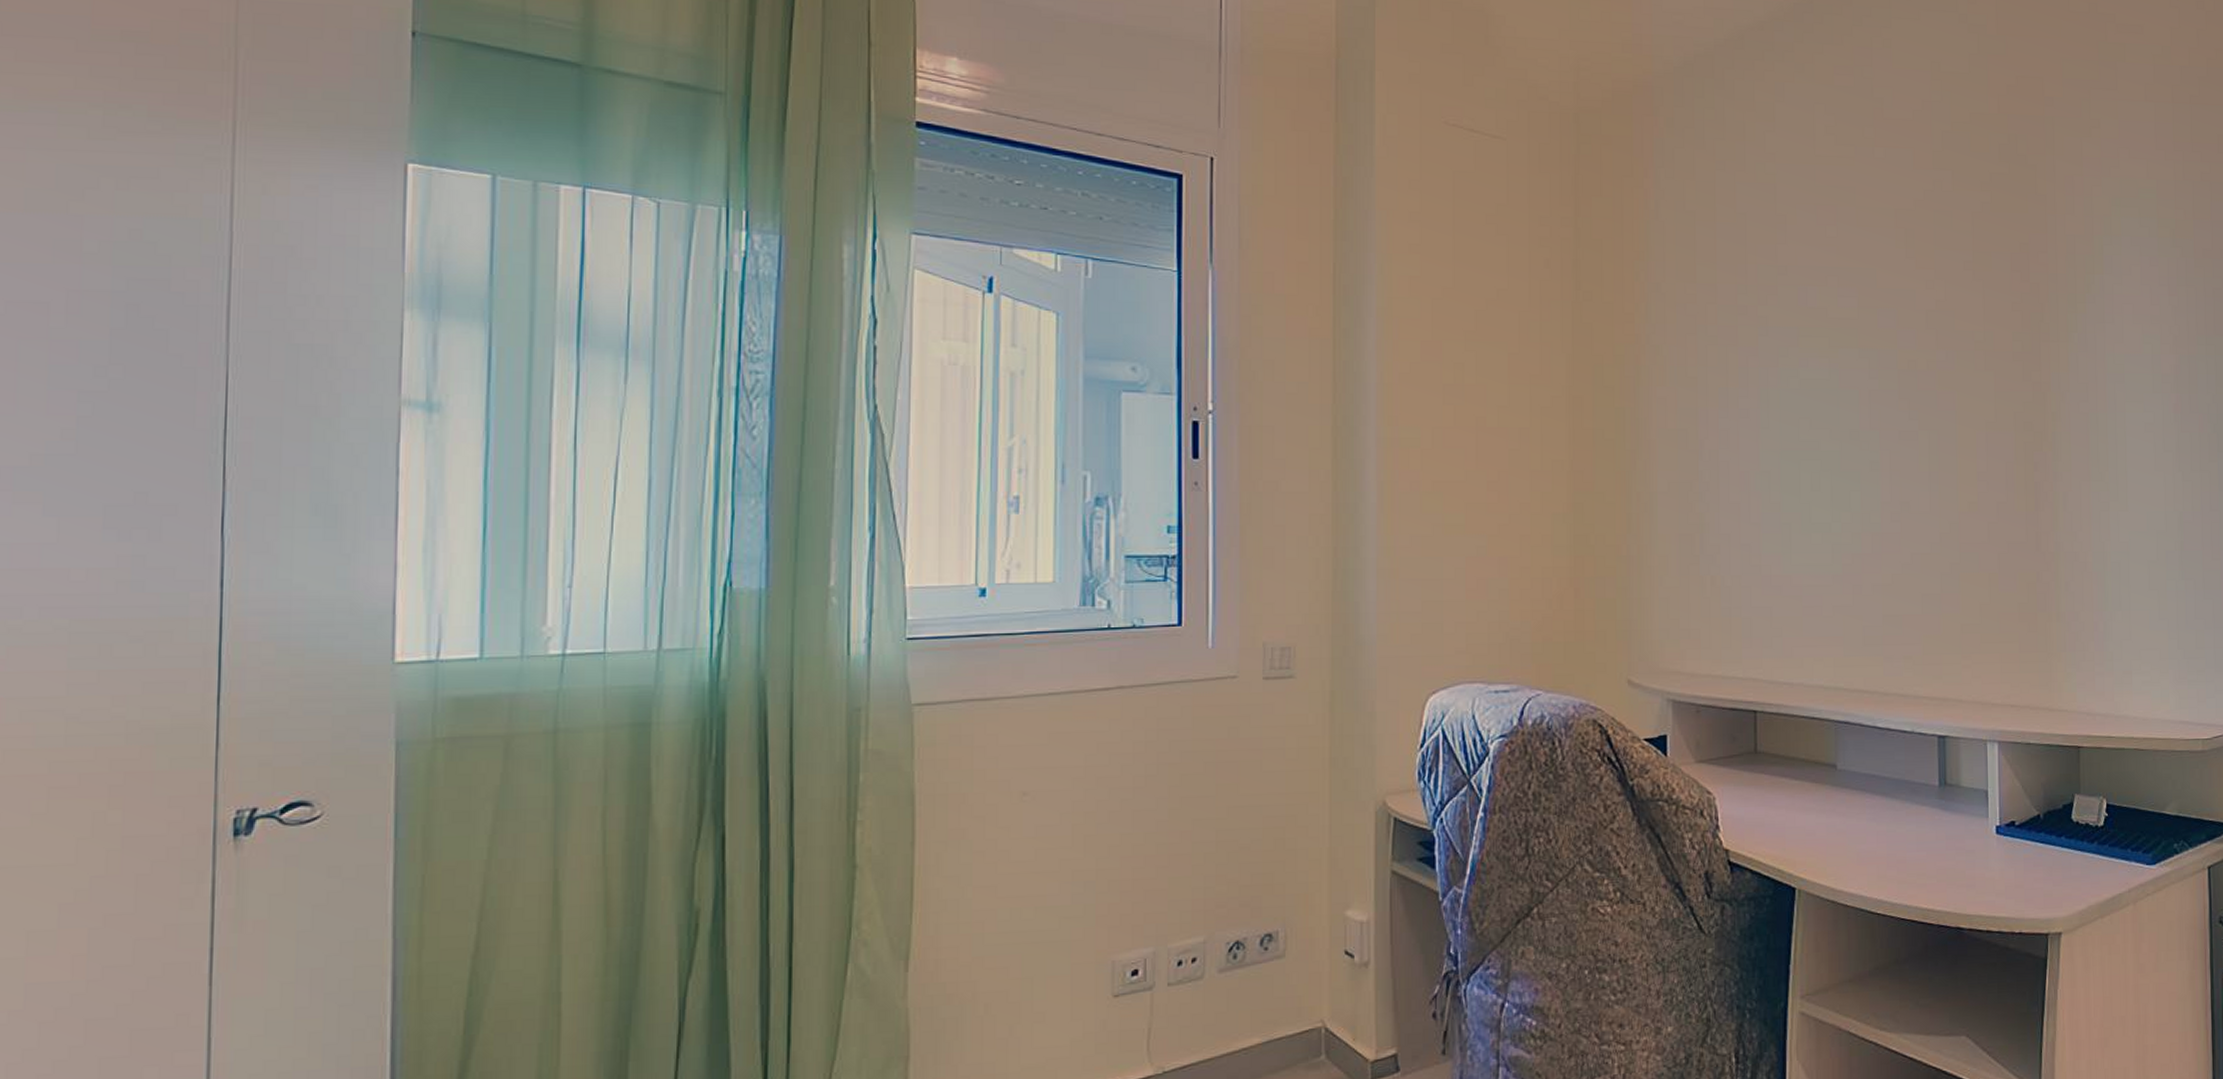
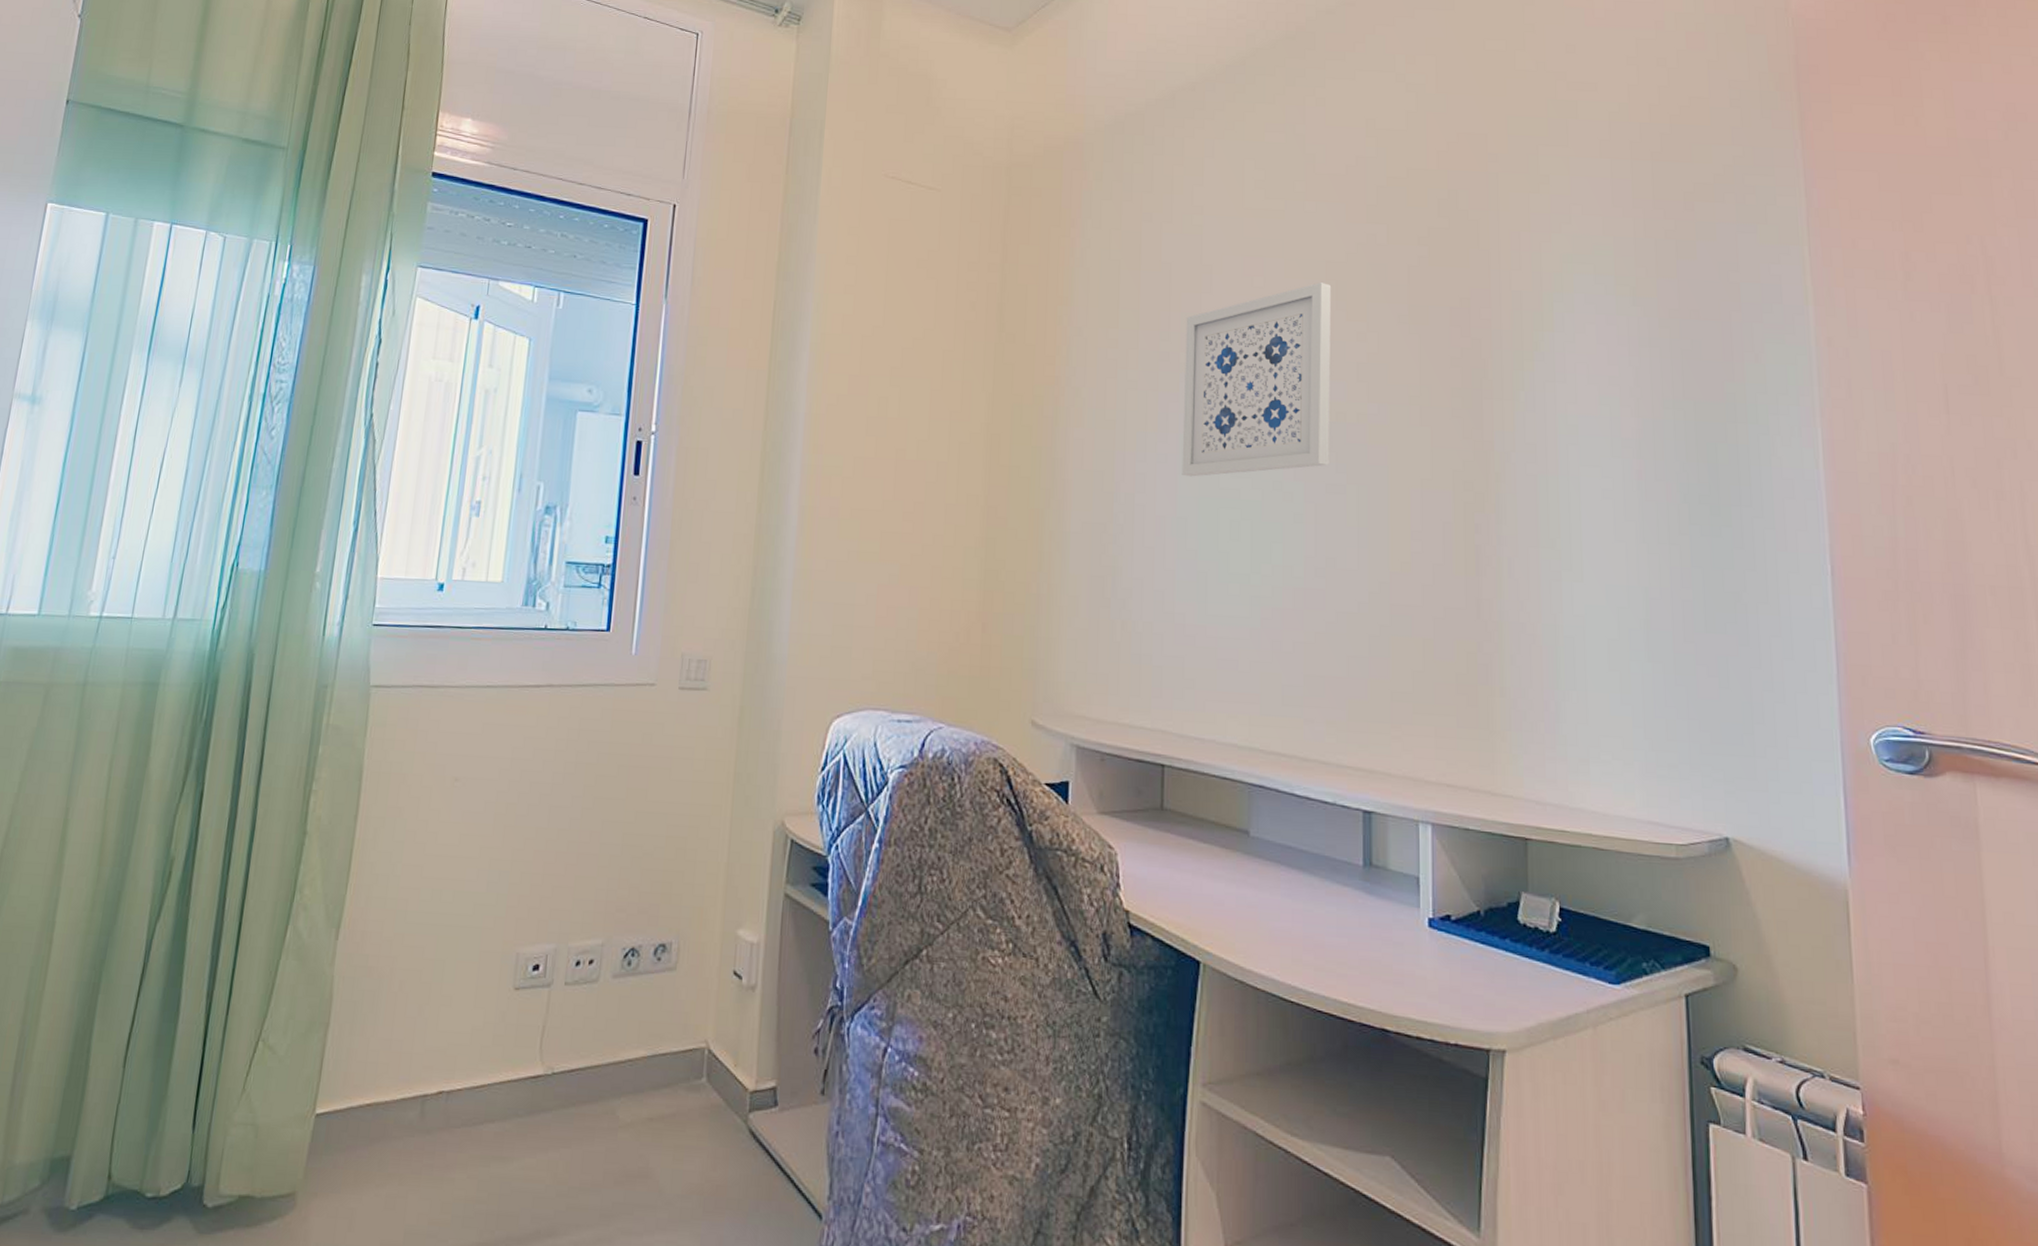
wall art: none [1762,231,1902,431] -> present [1181,282,1332,477]

